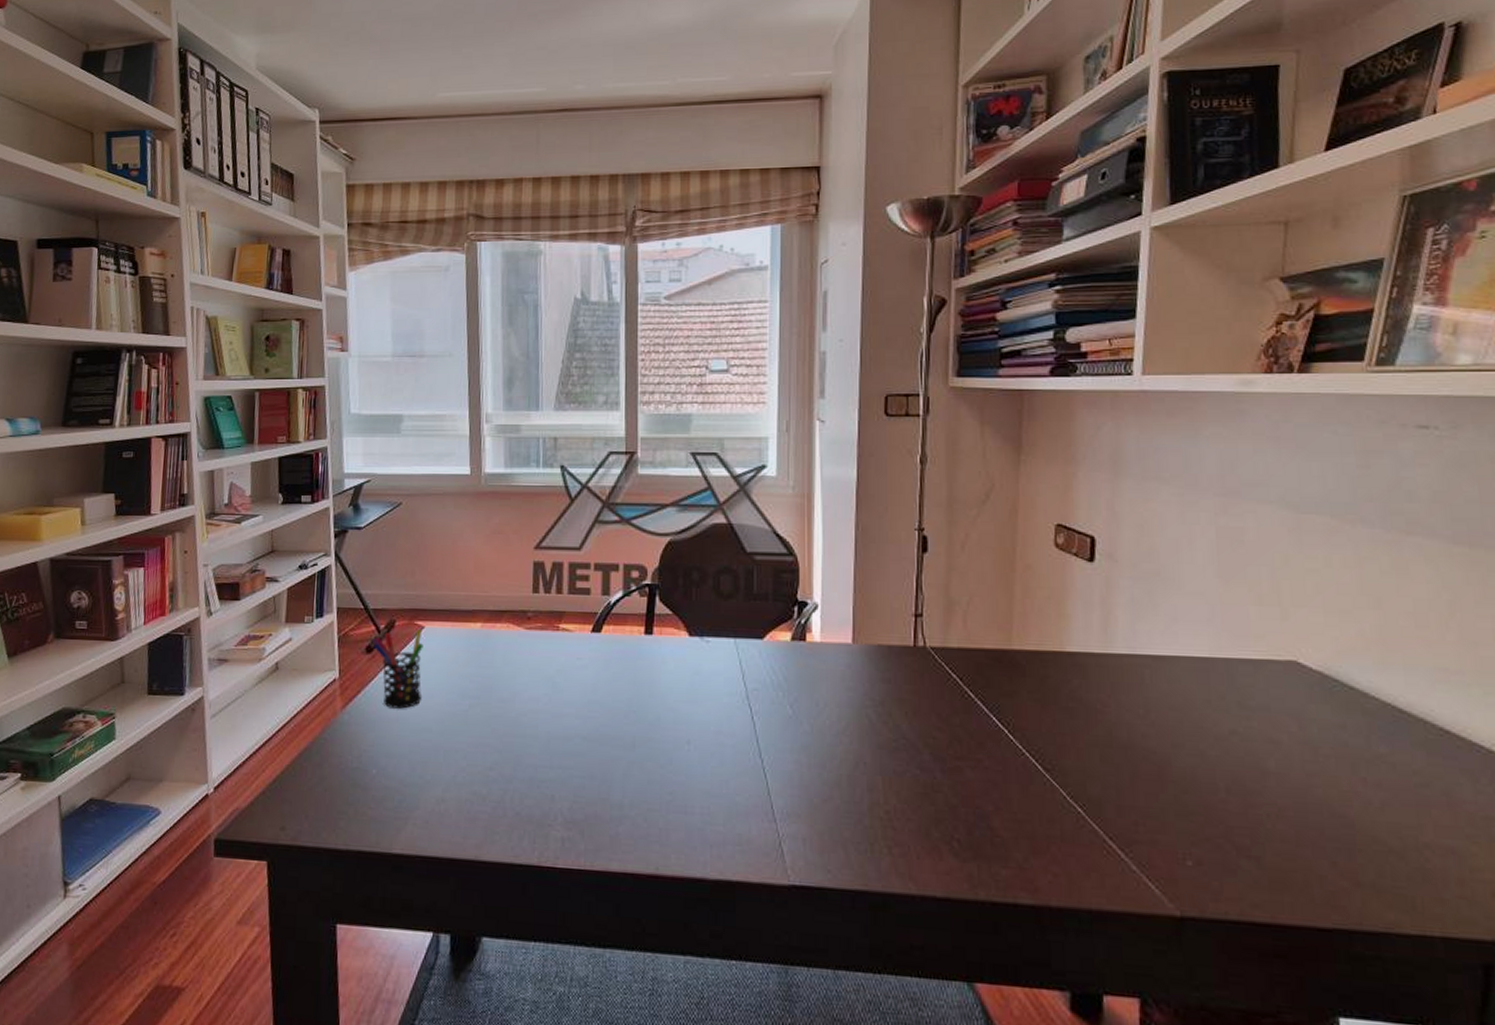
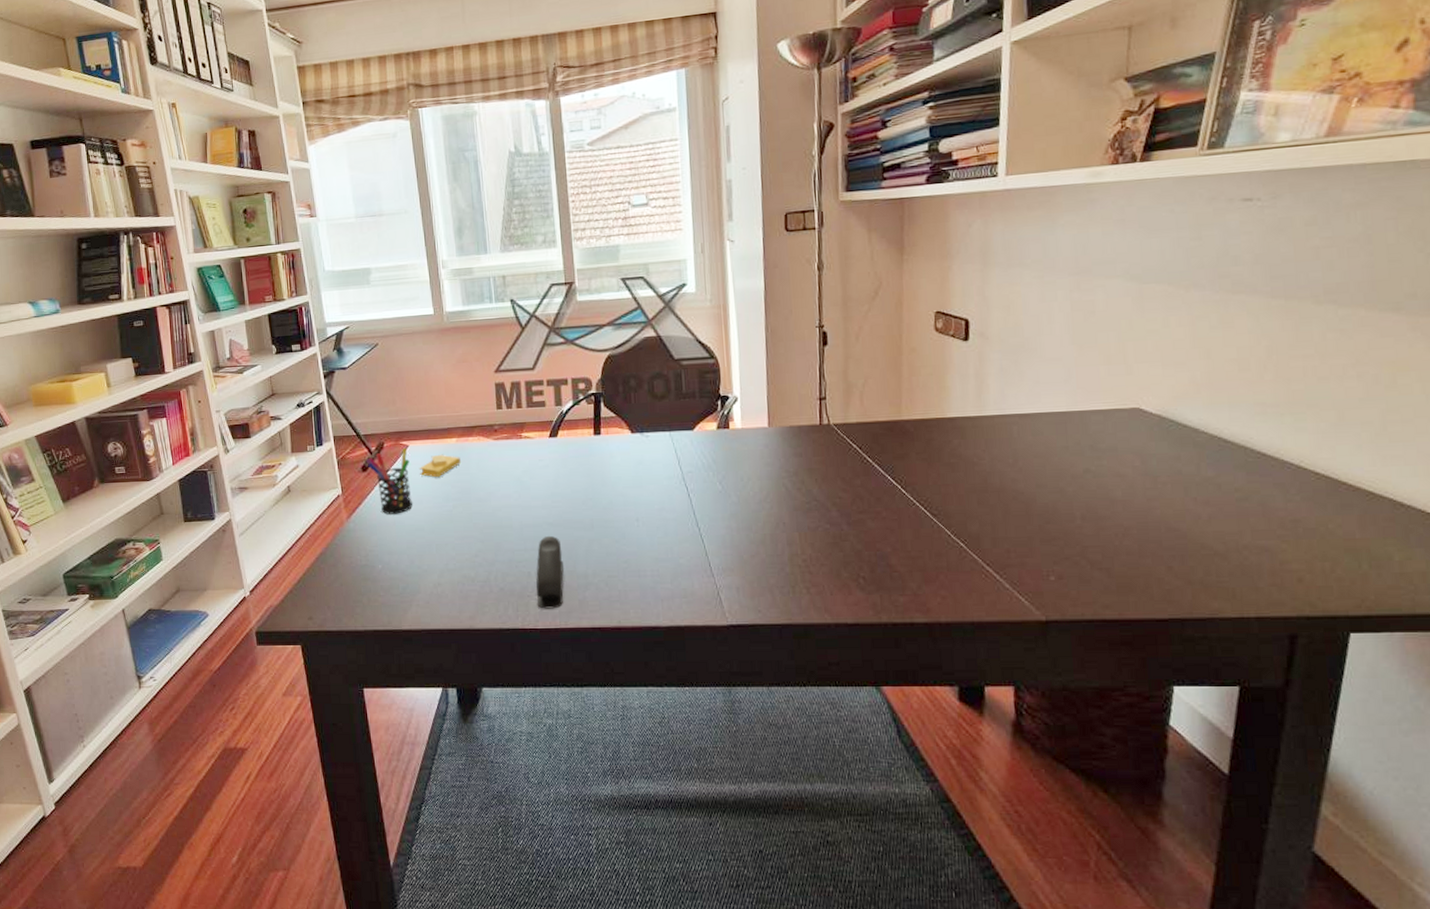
sticky notes: none [434,640,484,669] -> present [420,454,461,478]
stapler: none [558,751,595,845] -> present [535,535,564,609]

